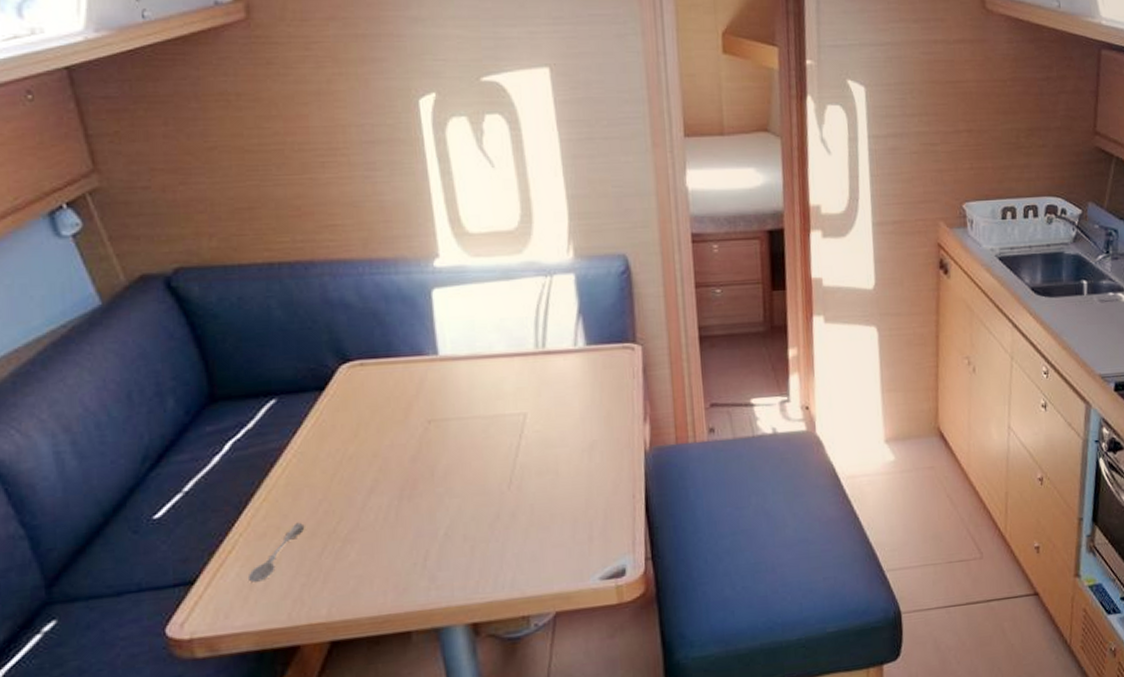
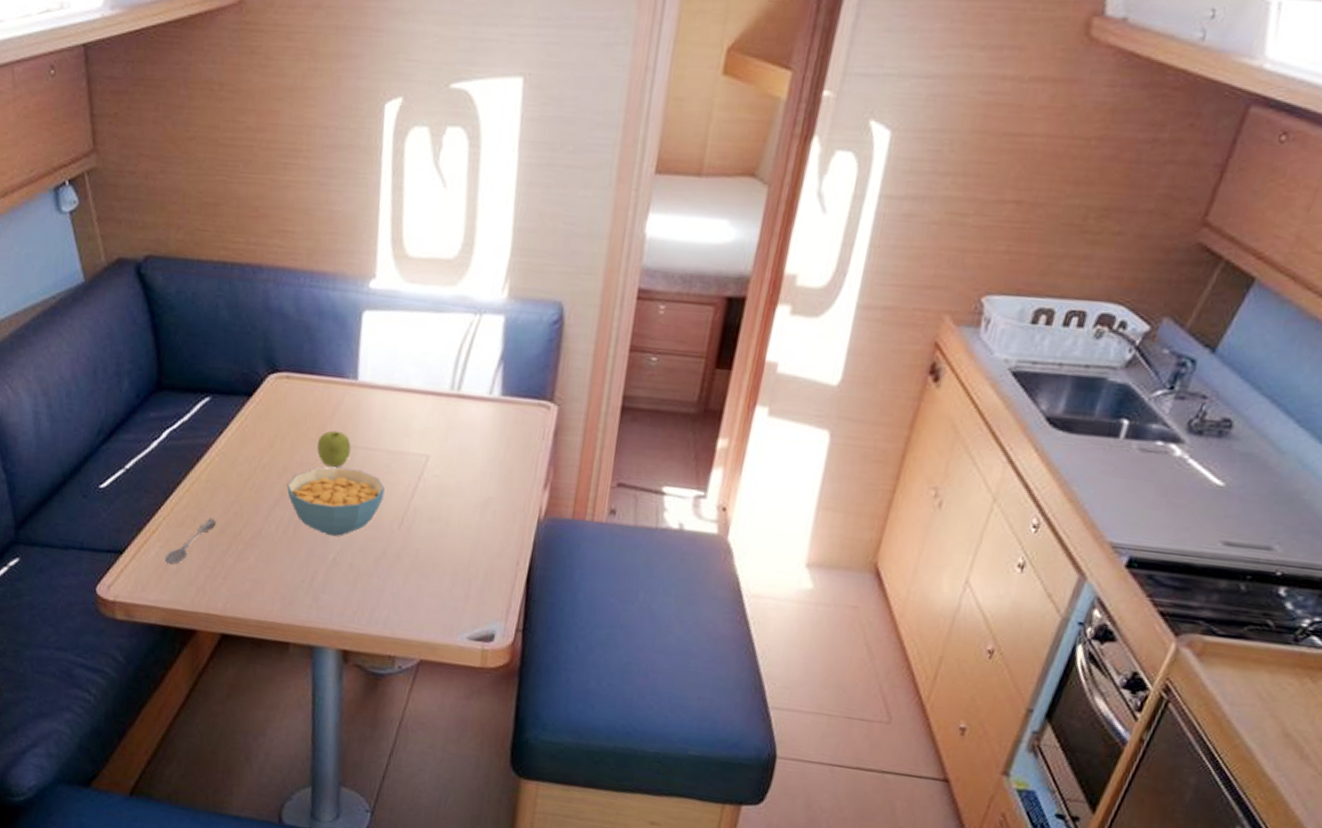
cereal bowl: none [379,440,487,512] -> present [286,467,385,536]
fruit: none [406,407,444,444] -> present [317,430,351,467]

